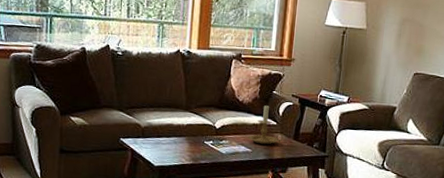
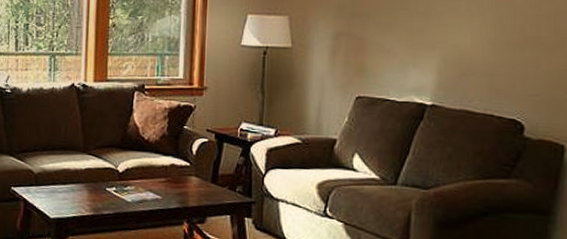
candle holder: present [247,104,284,145] -> none [156,142,199,190]

